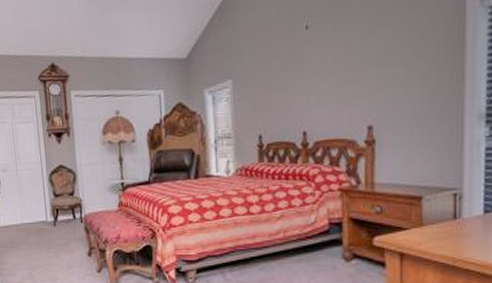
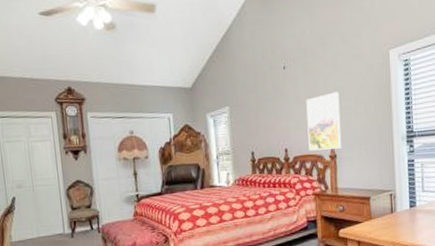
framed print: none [335,55,384,134] -> present [306,92,342,151]

